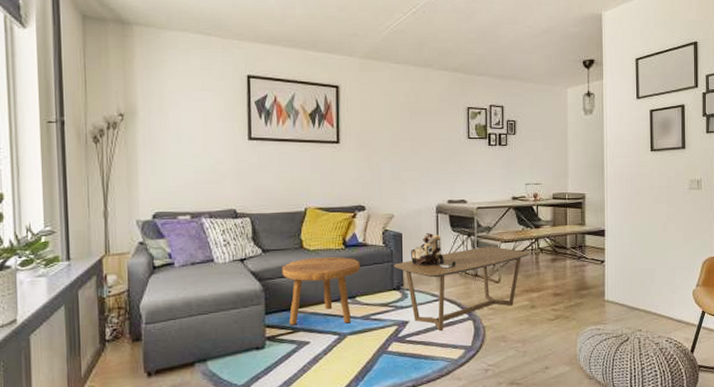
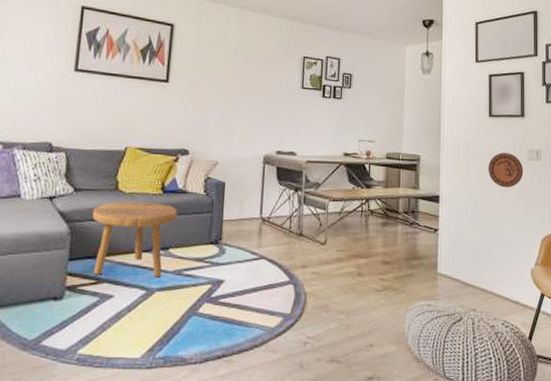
coffee table: present [393,247,530,332] -> none [212,204,360,295]
ruined building: present [410,233,456,269] -> none [232,184,280,225]
decorative plate: none [651,184,685,218] -> present [488,152,524,188]

